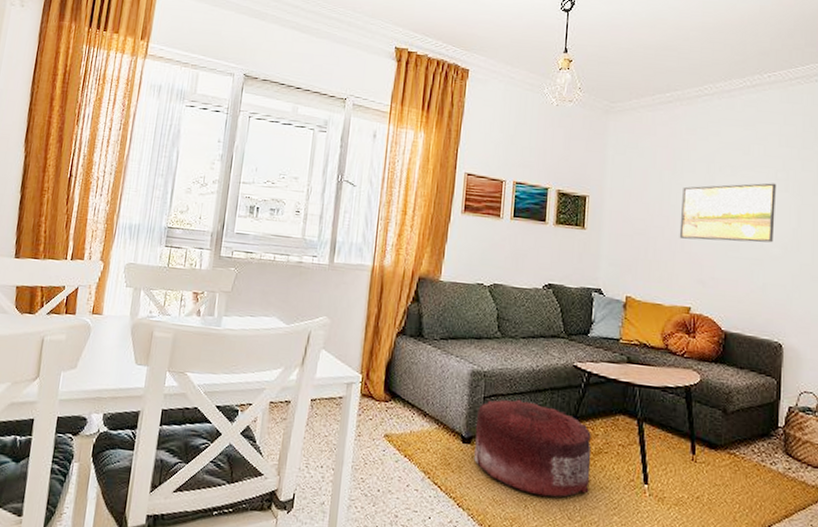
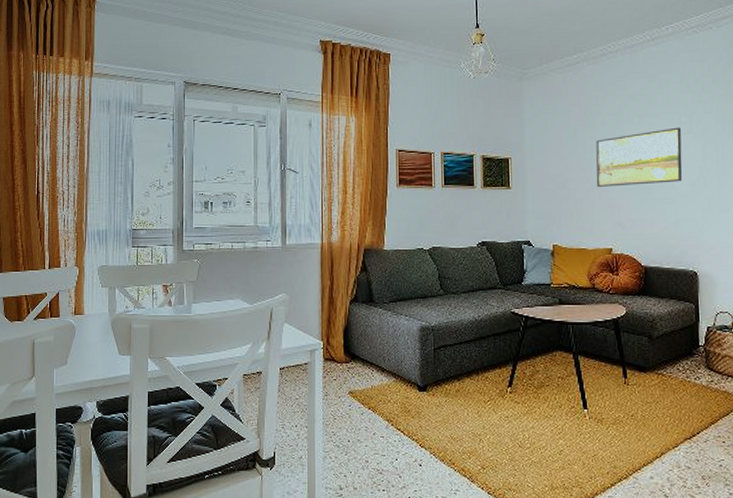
pouf: present [474,399,592,498] -> none [429,347,536,430]

